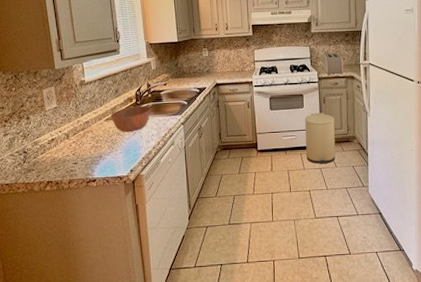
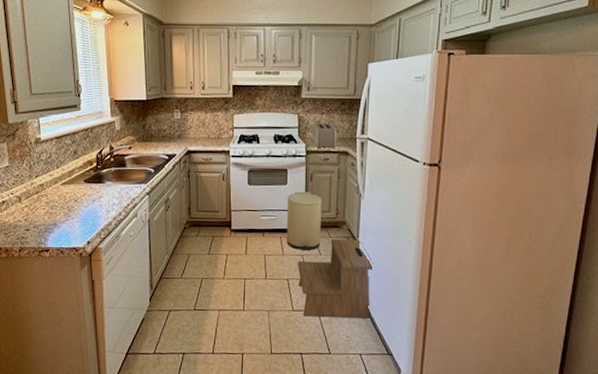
bowl: present [110,106,151,132] -> none [67,170,113,199]
step stool: none [317,152,383,223] -> present [297,239,373,319]

